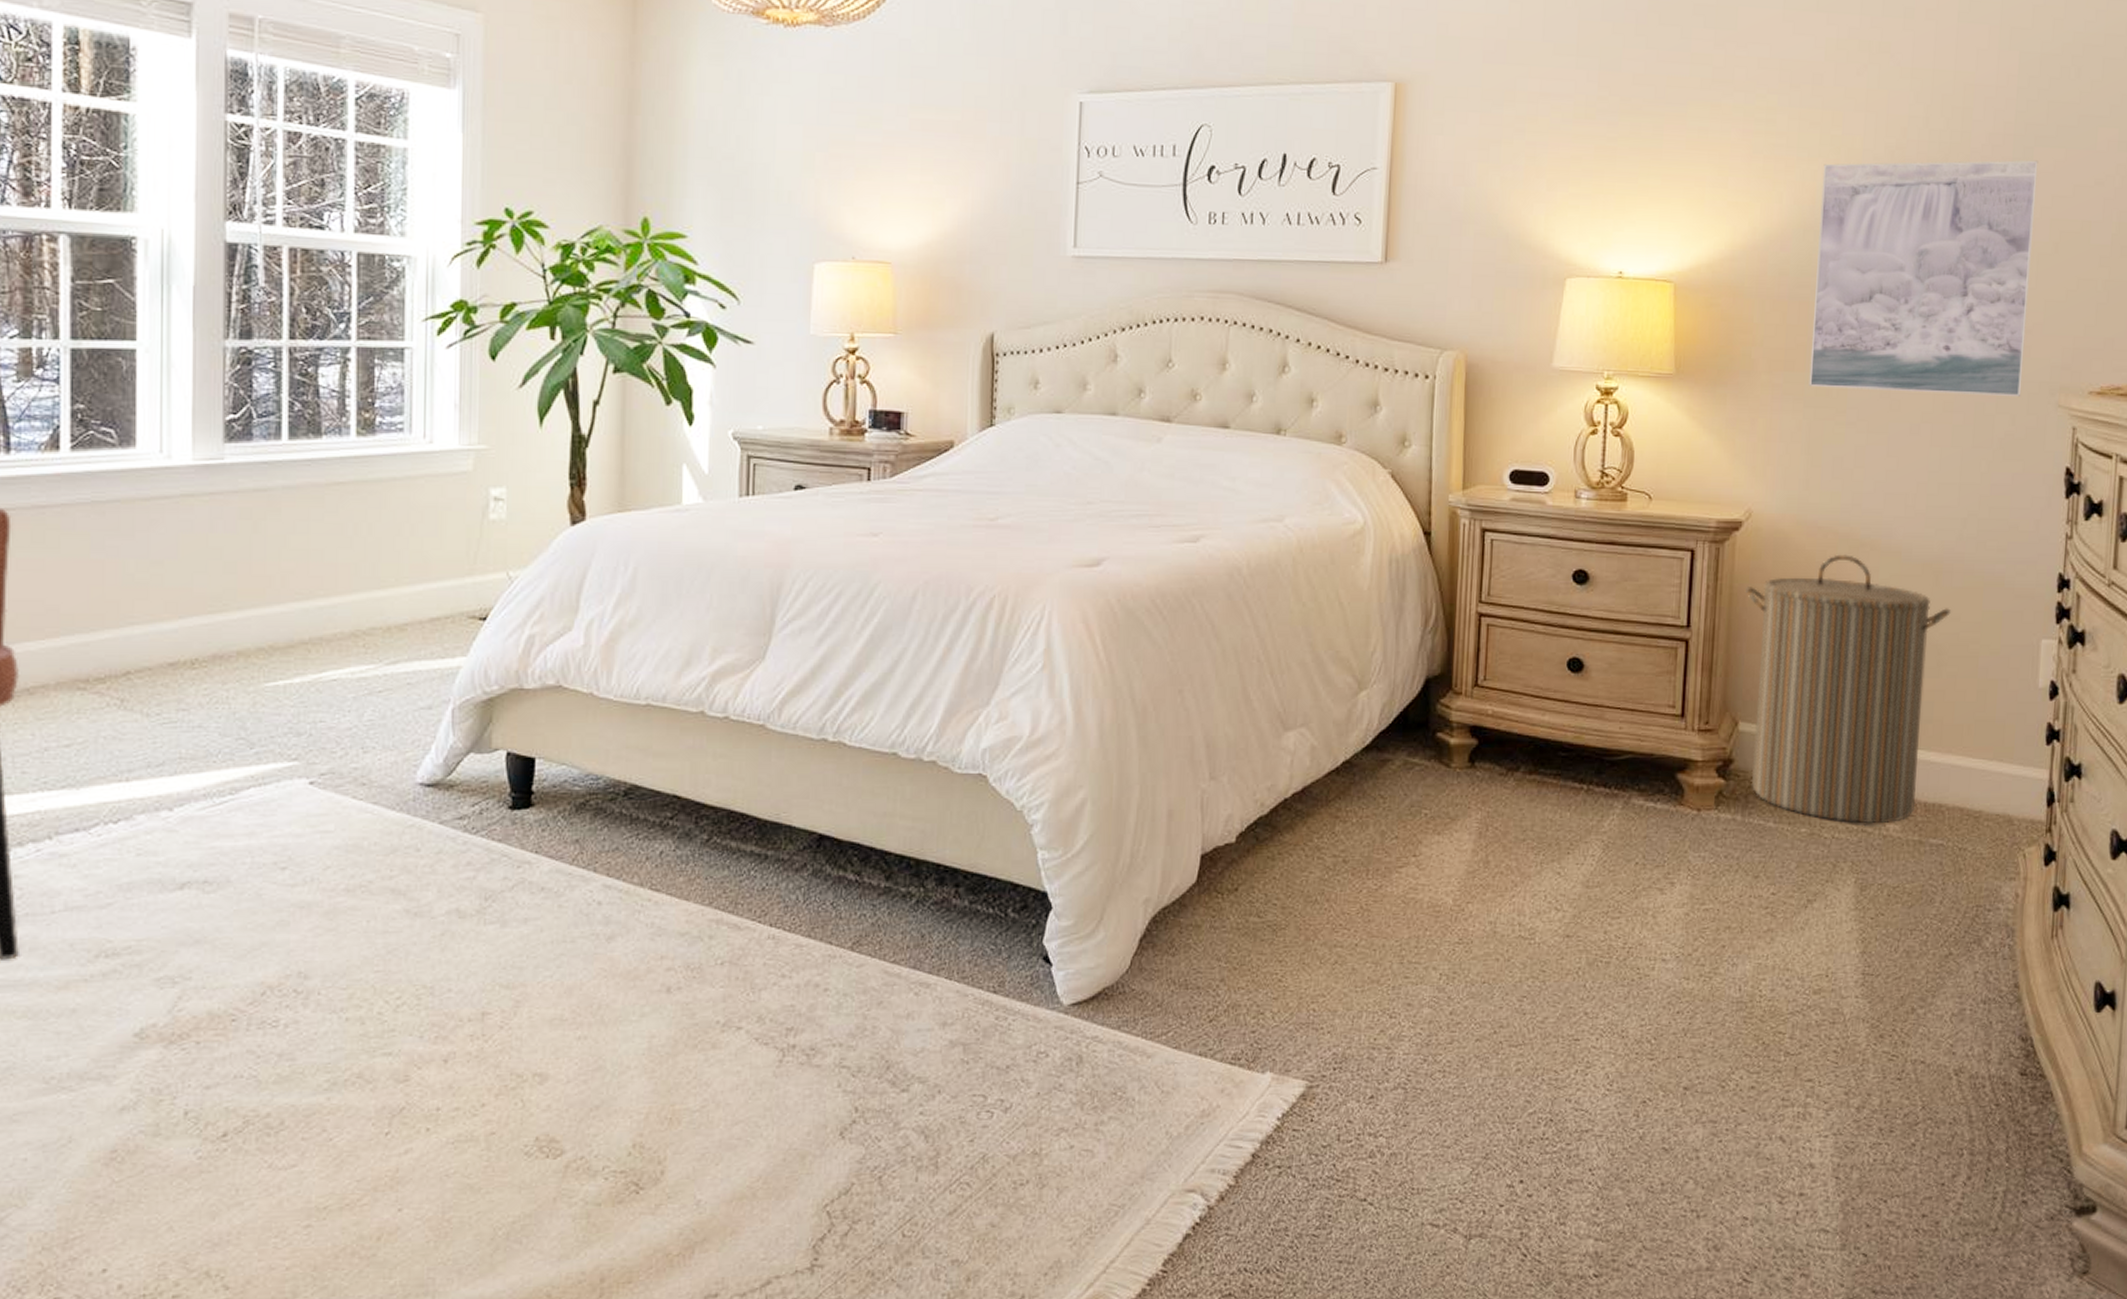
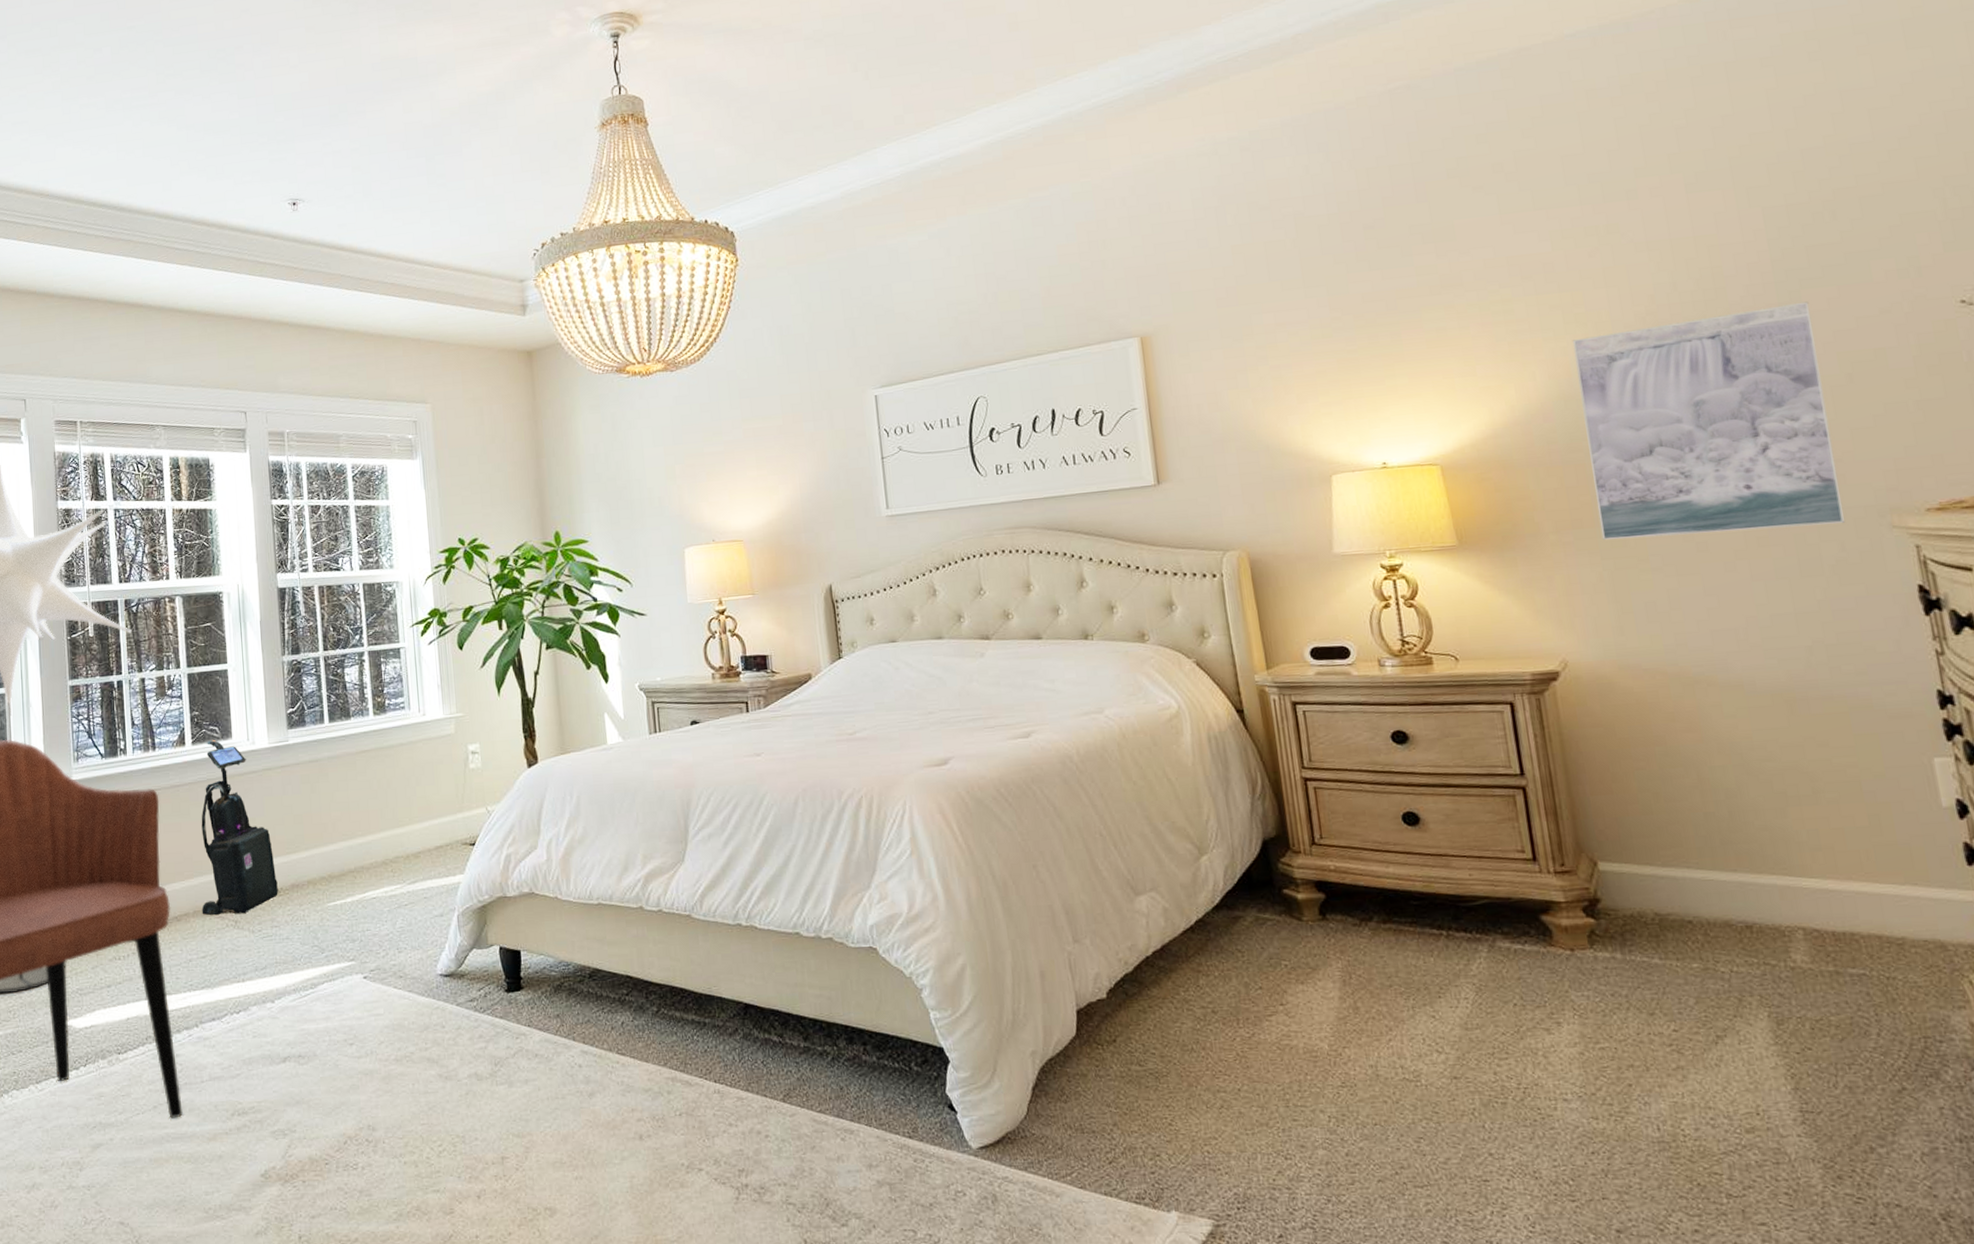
vacuum cleaner: none [69,445,191,690] -> present [201,739,278,916]
laundry hamper: present [1746,554,1951,824] -> none [1577,693,1823,957]

